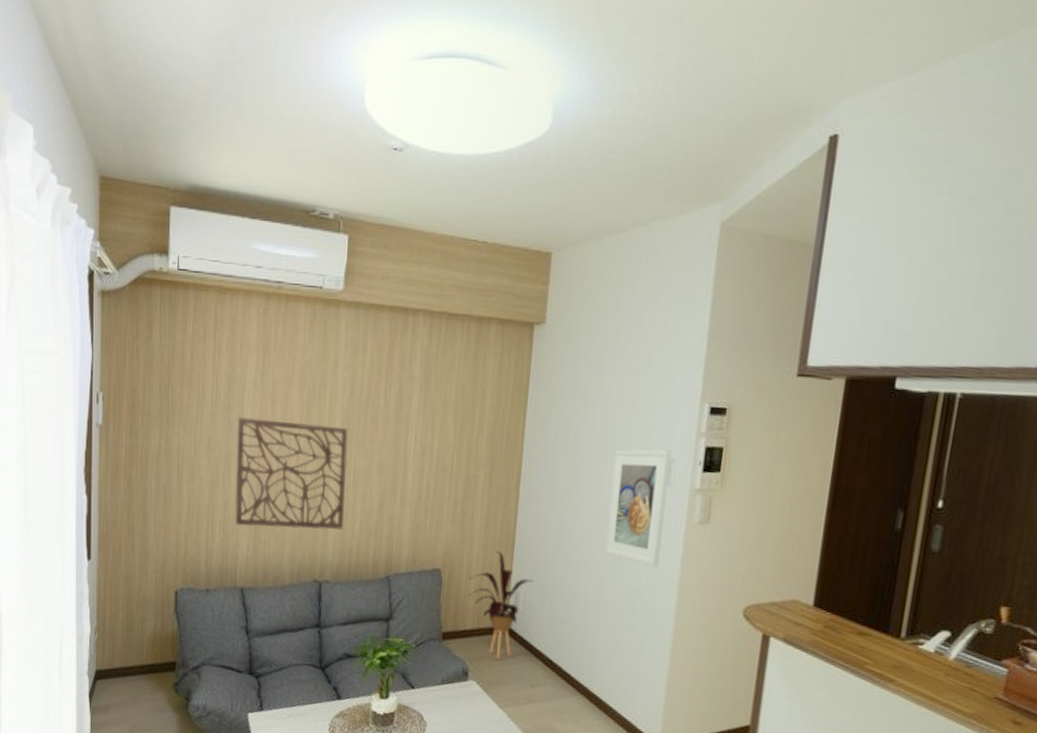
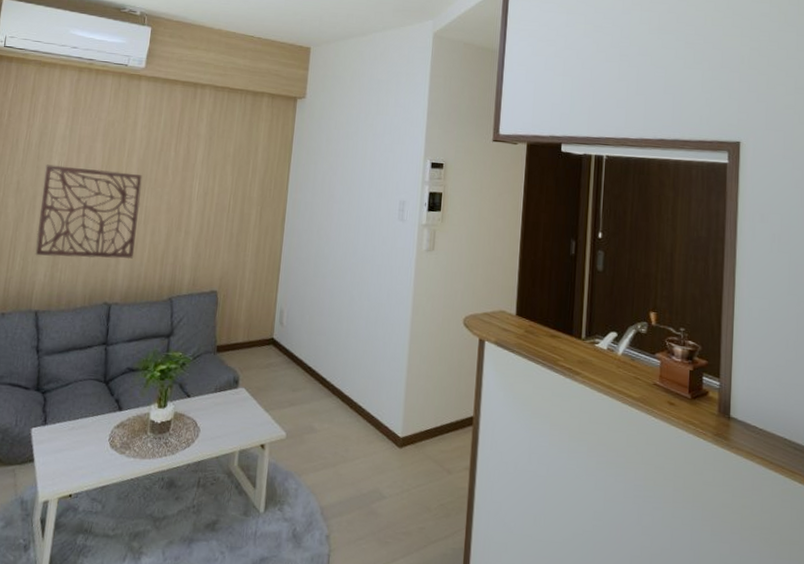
house plant: present [469,550,533,660] -> none [240,274,295,368]
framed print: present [604,449,672,567] -> none [353,193,404,286]

